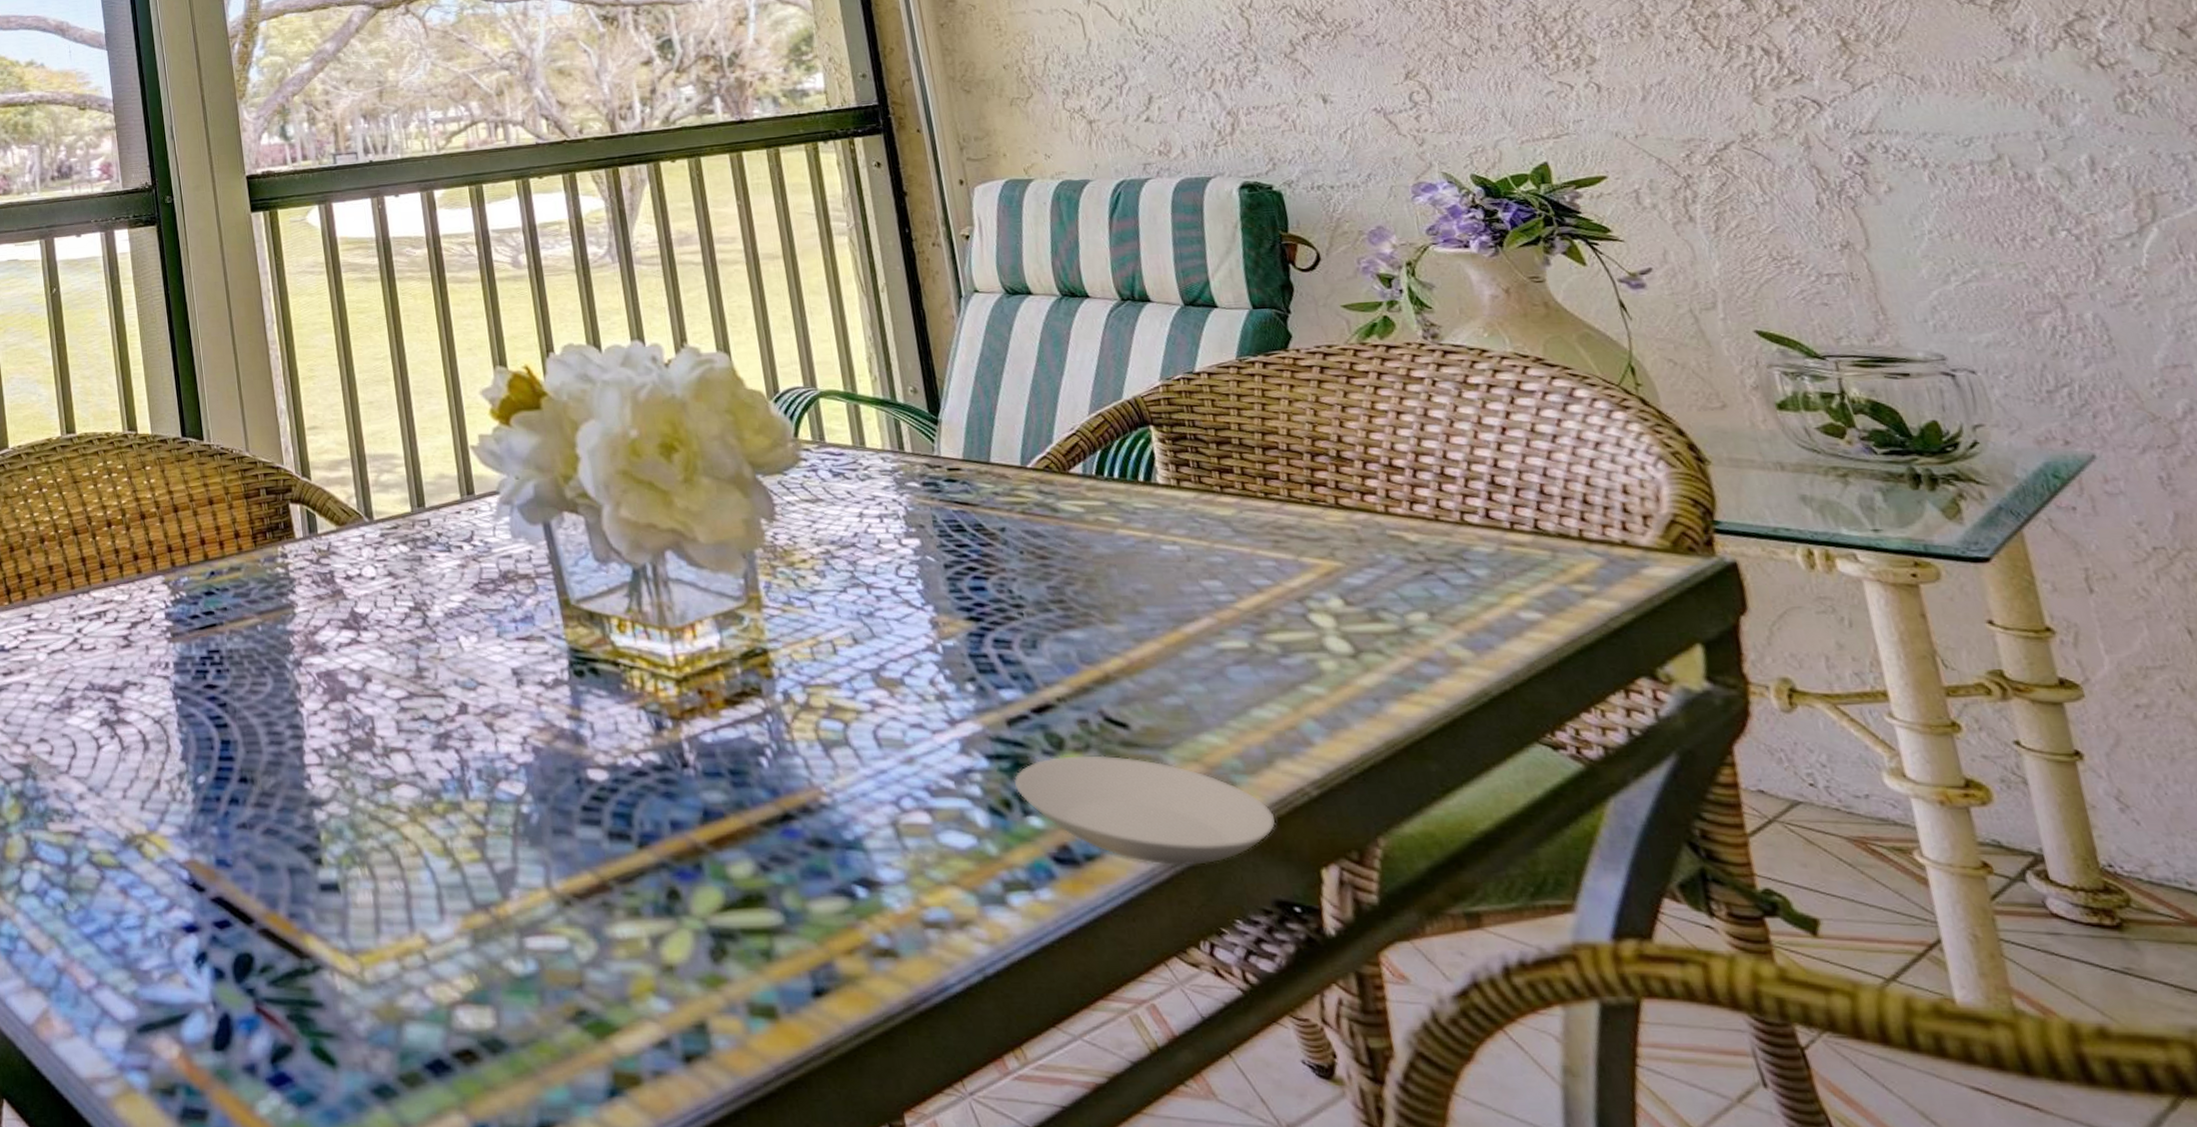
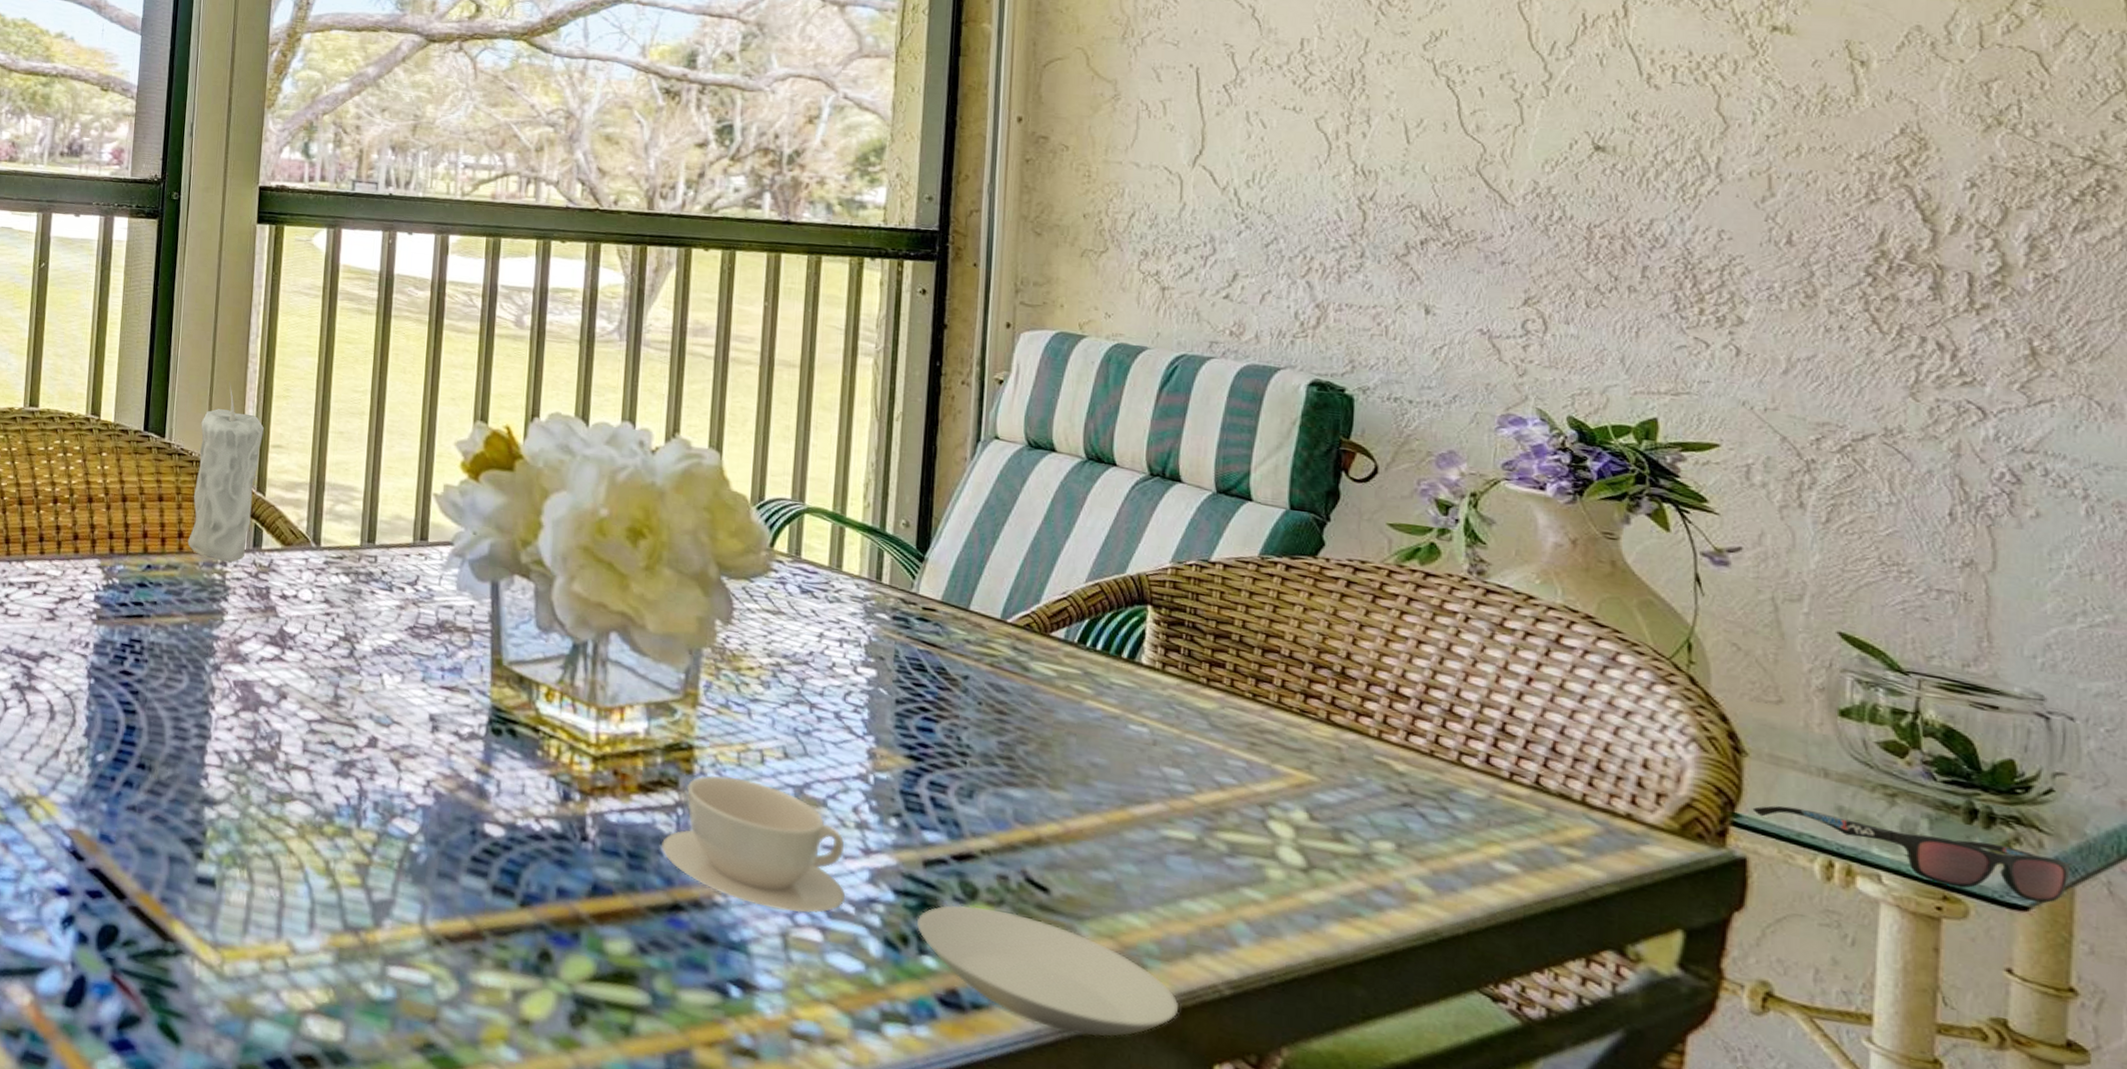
candle: none [235,372,303,553] -> present [187,381,265,562]
teacup: none [759,673,944,799] -> present [661,775,846,913]
sunglasses: none [1728,503,2016,552] -> present [1752,805,2071,903]

